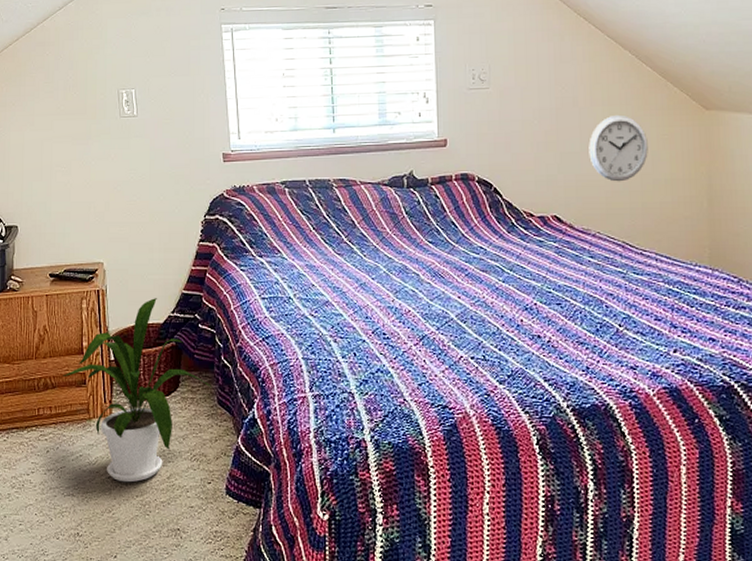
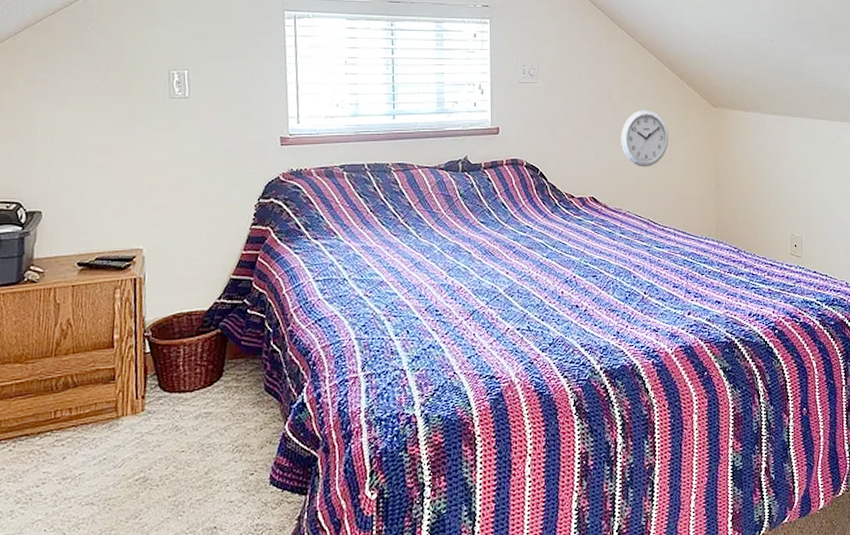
house plant: present [62,298,213,483] -> none [87,284,260,484]

